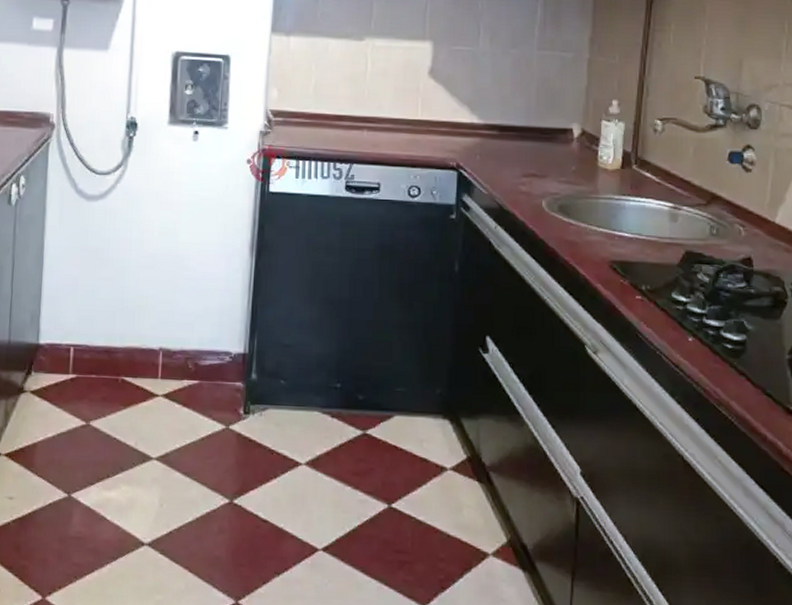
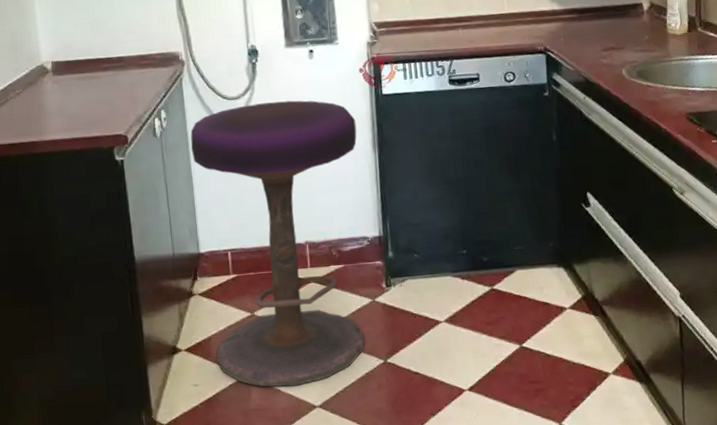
stool: none [39,183,235,516] -> present [190,100,364,387]

